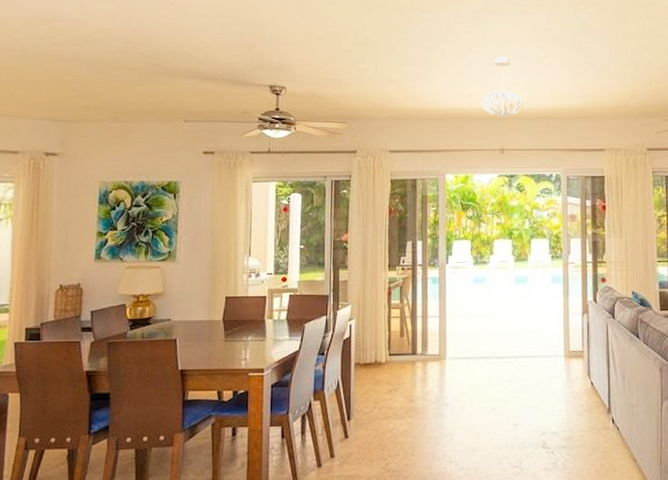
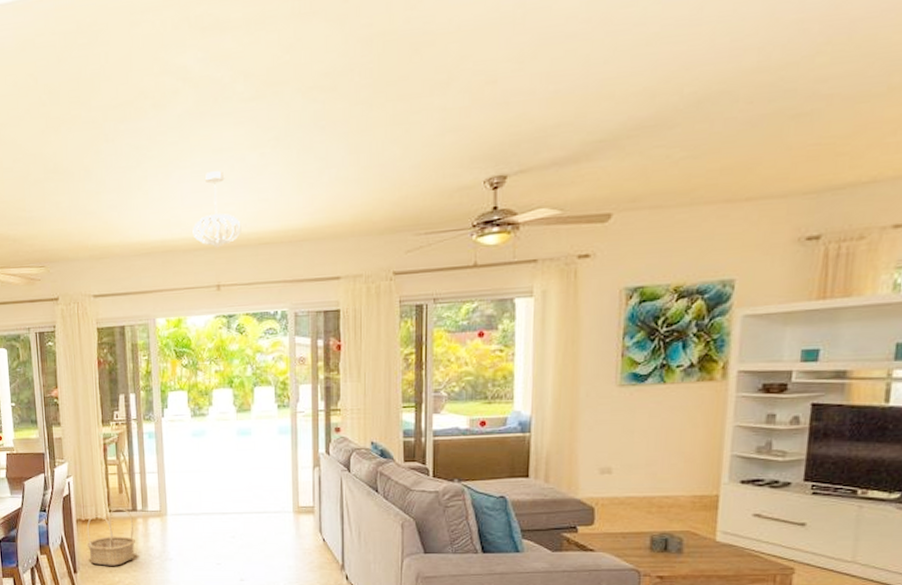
basket: none [363,351,414,412] -> present [86,507,136,566]

